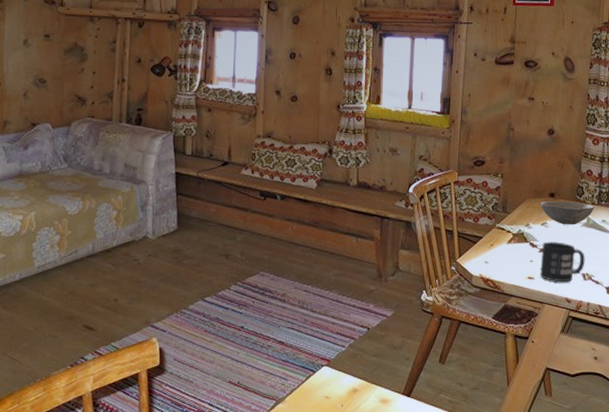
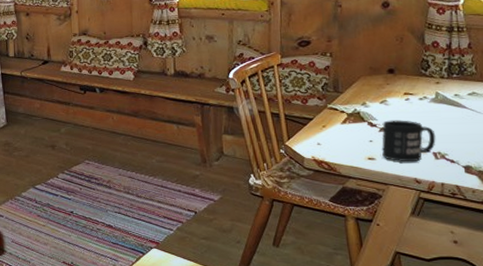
soup bowl: present [540,201,594,225] -> none [378,76,444,102]

